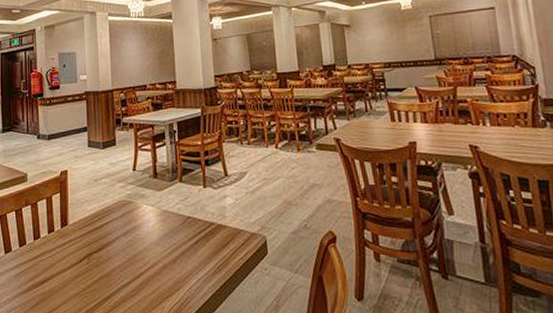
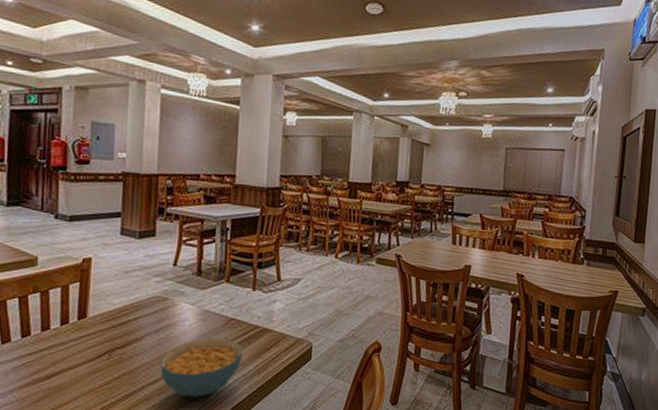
cereal bowl: none [131,237,203,298] -> present [160,337,243,398]

